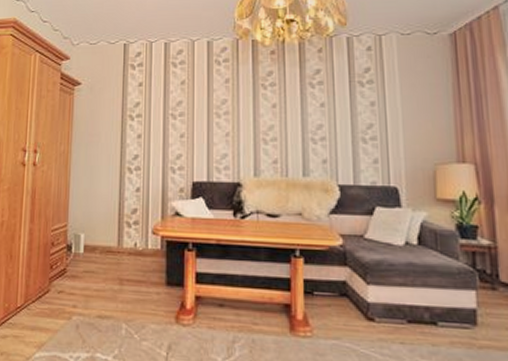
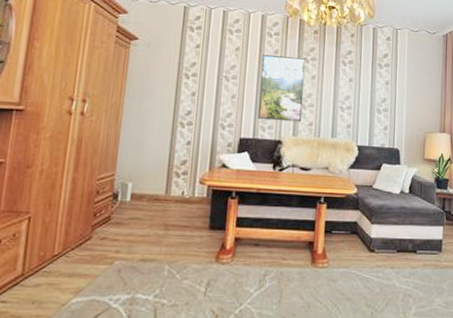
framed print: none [210,85,264,160] -> present [257,55,306,122]

